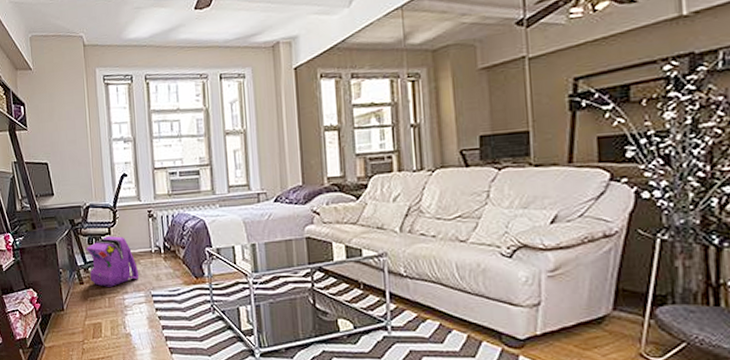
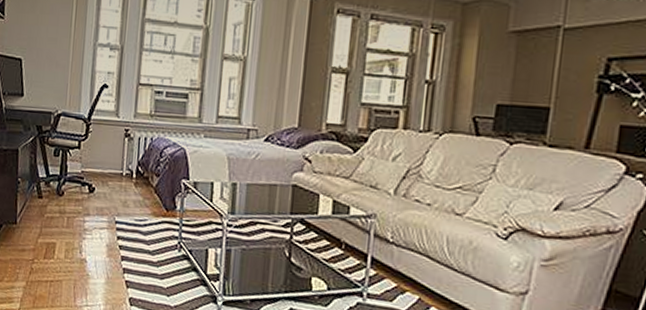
backpack: present [86,236,139,287] -> none [50,150,105,206]

